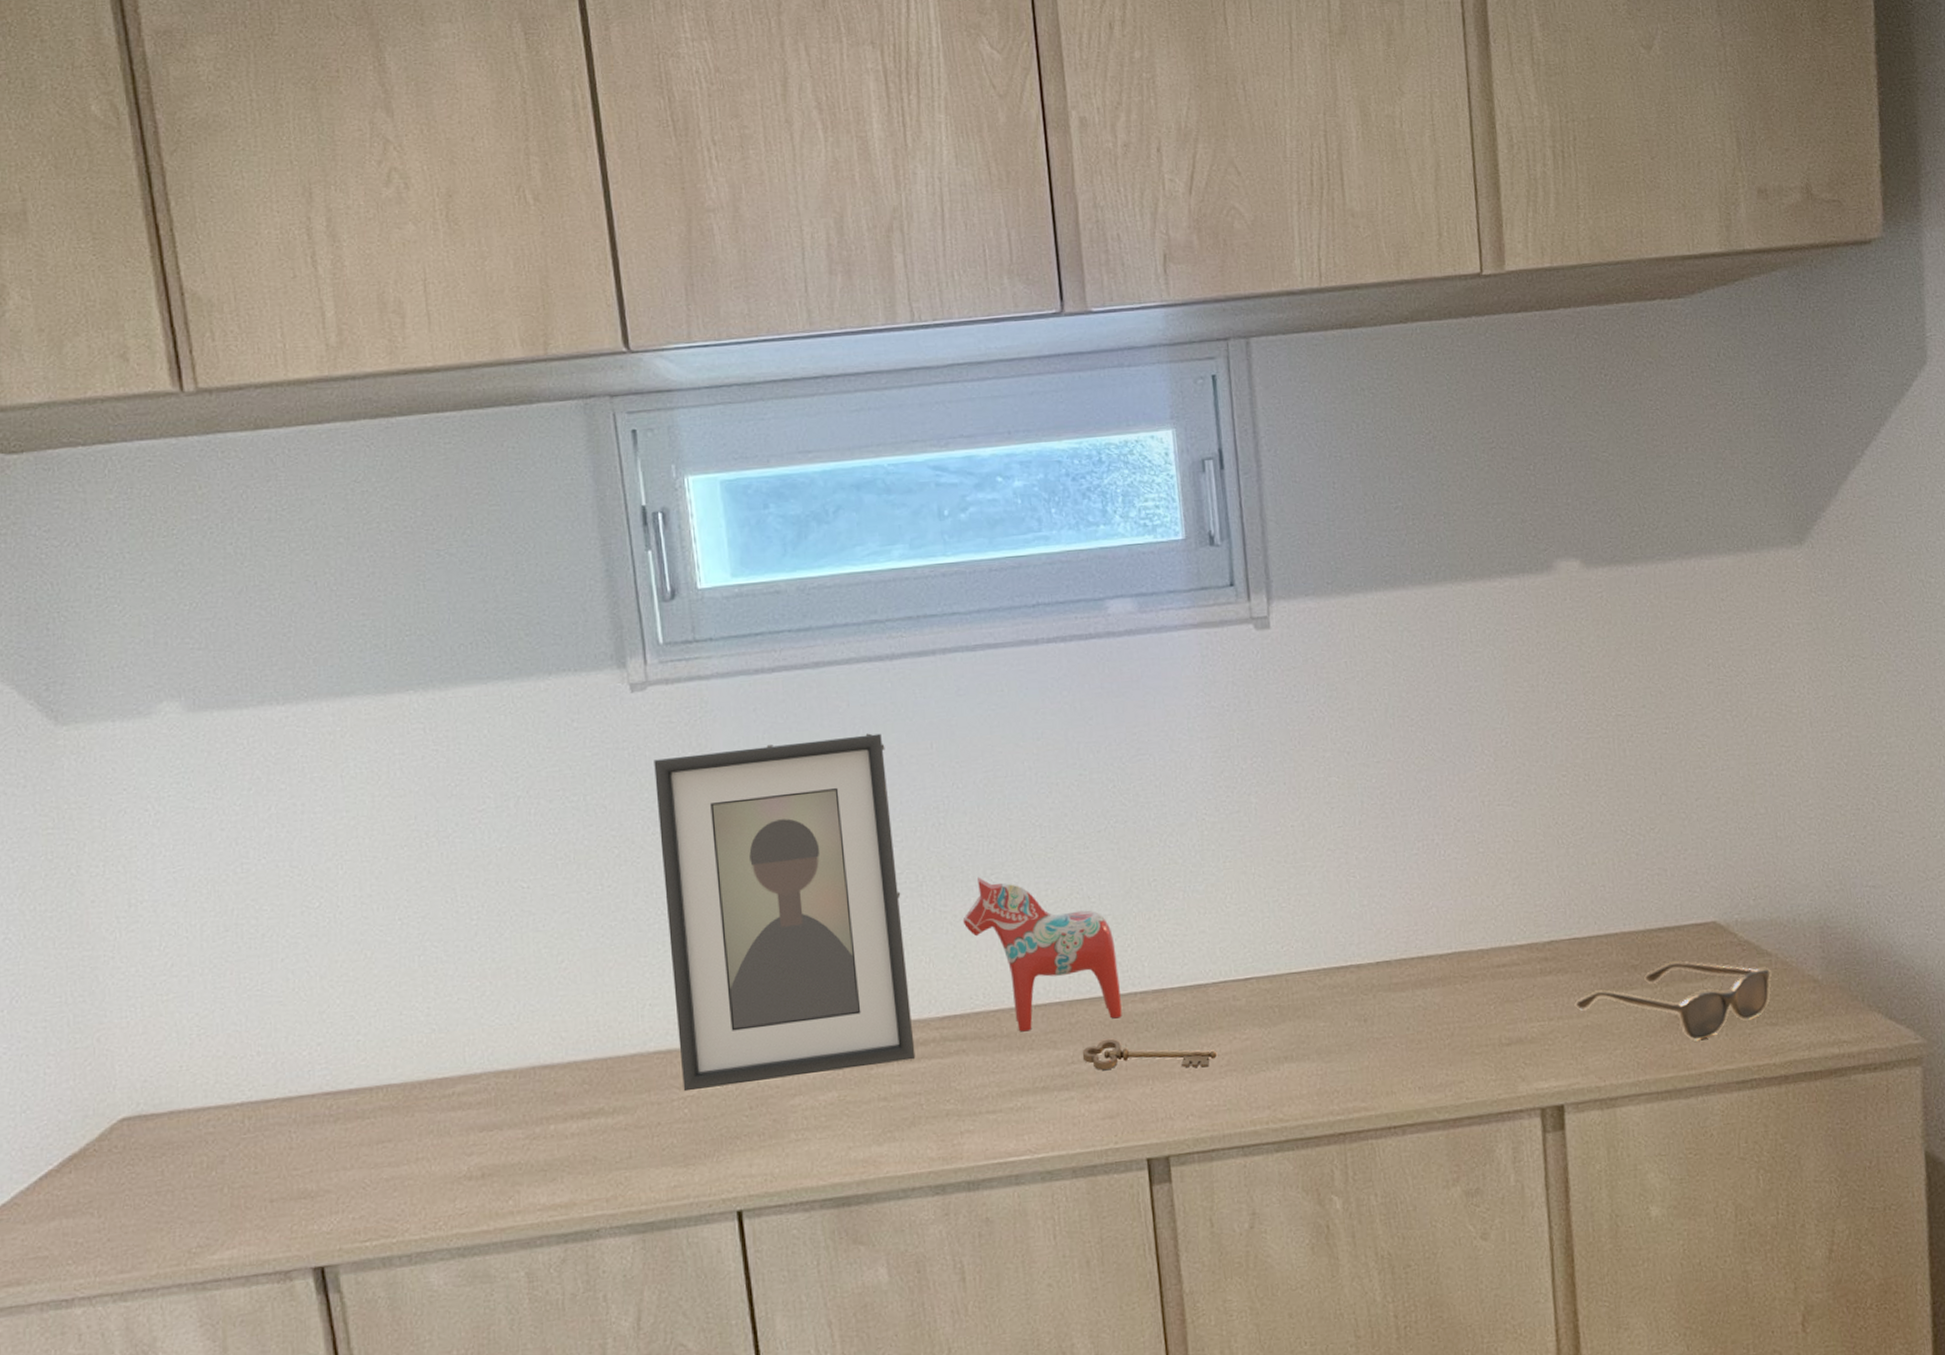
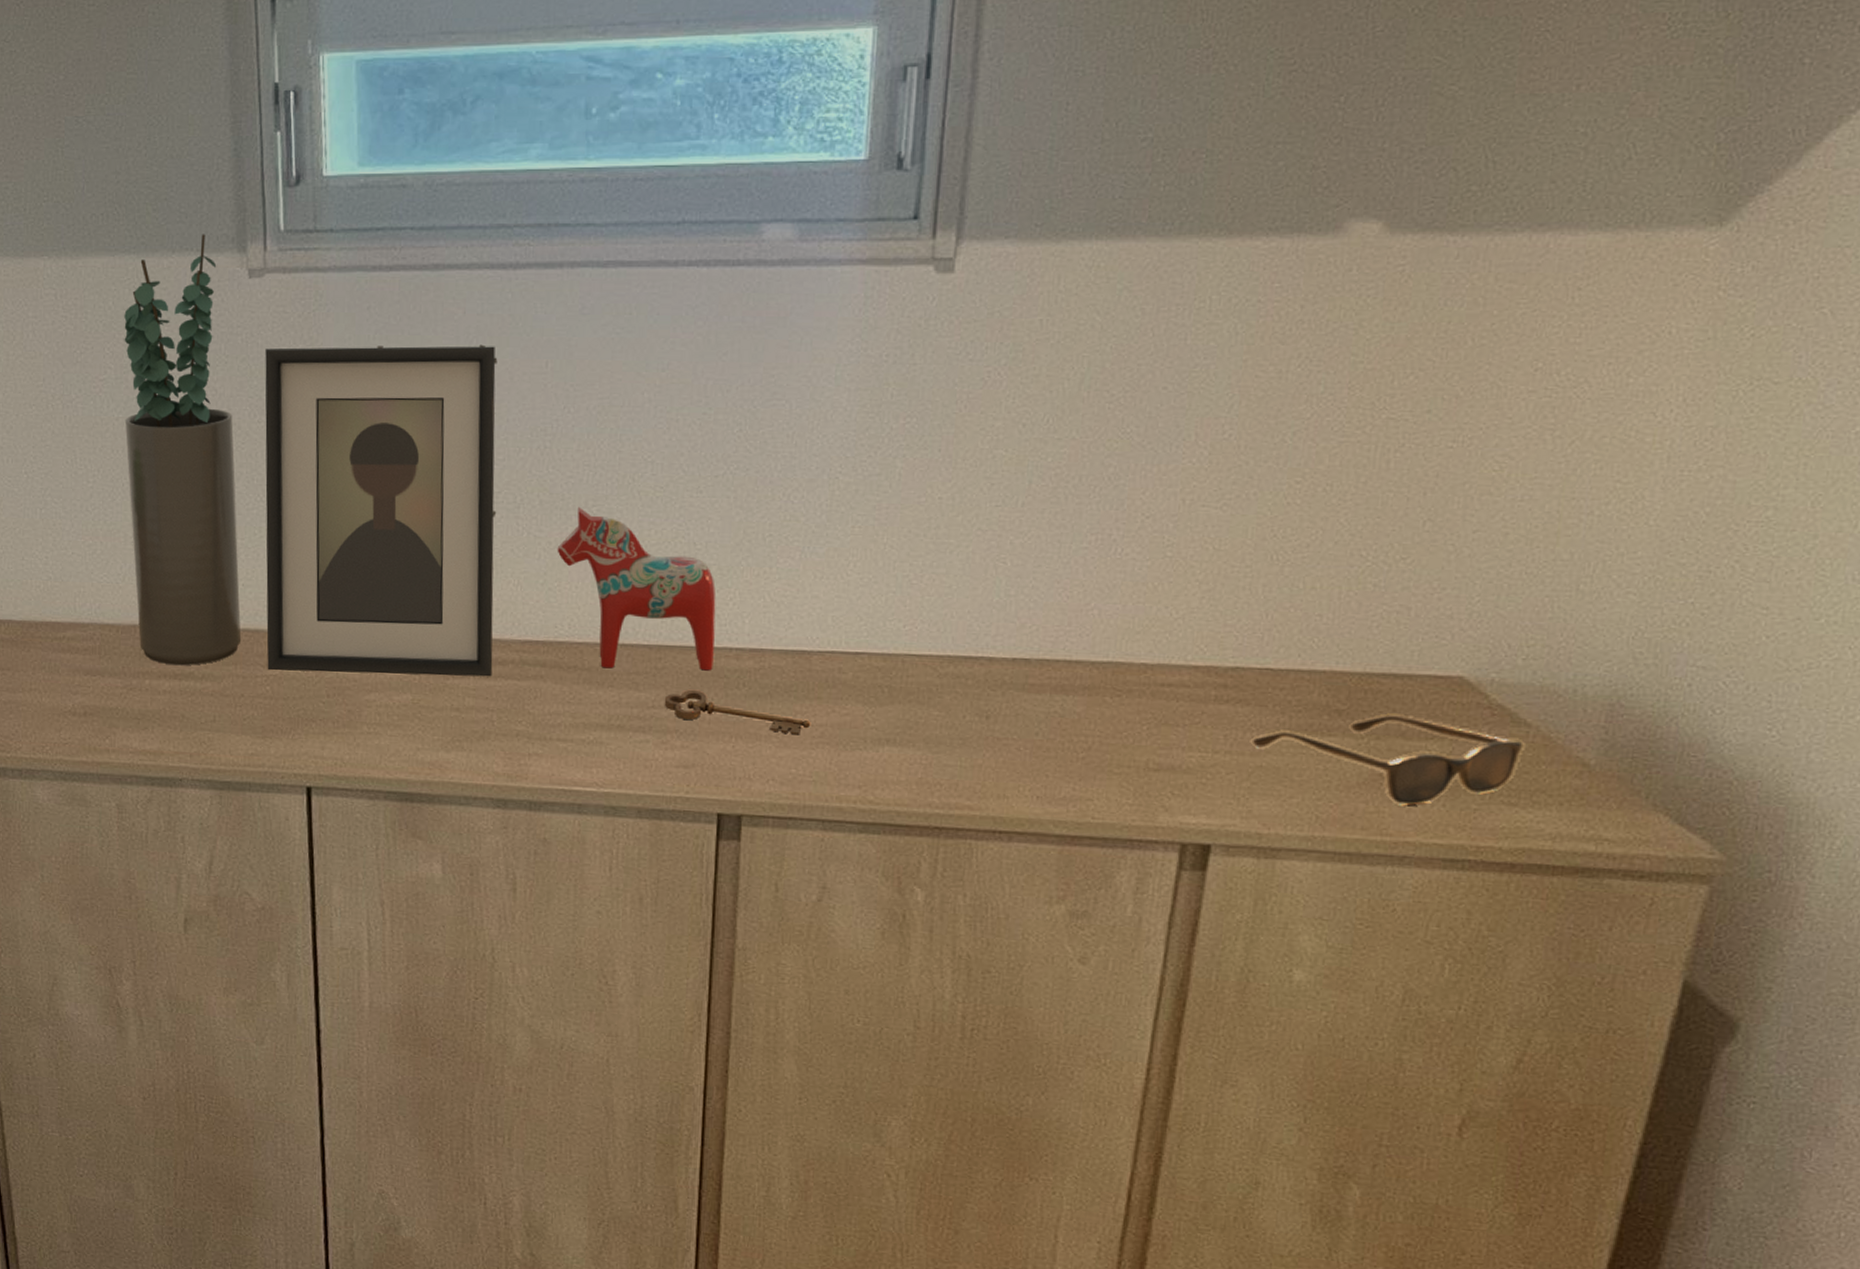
vase: none [501,653,653,1104] -> present [124,234,242,666]

